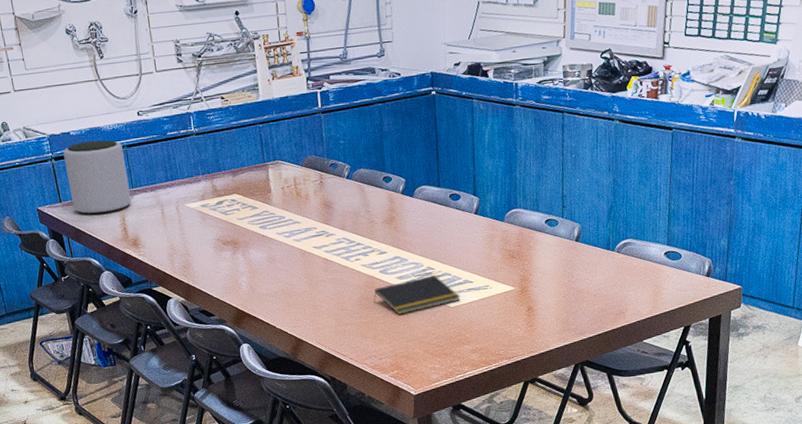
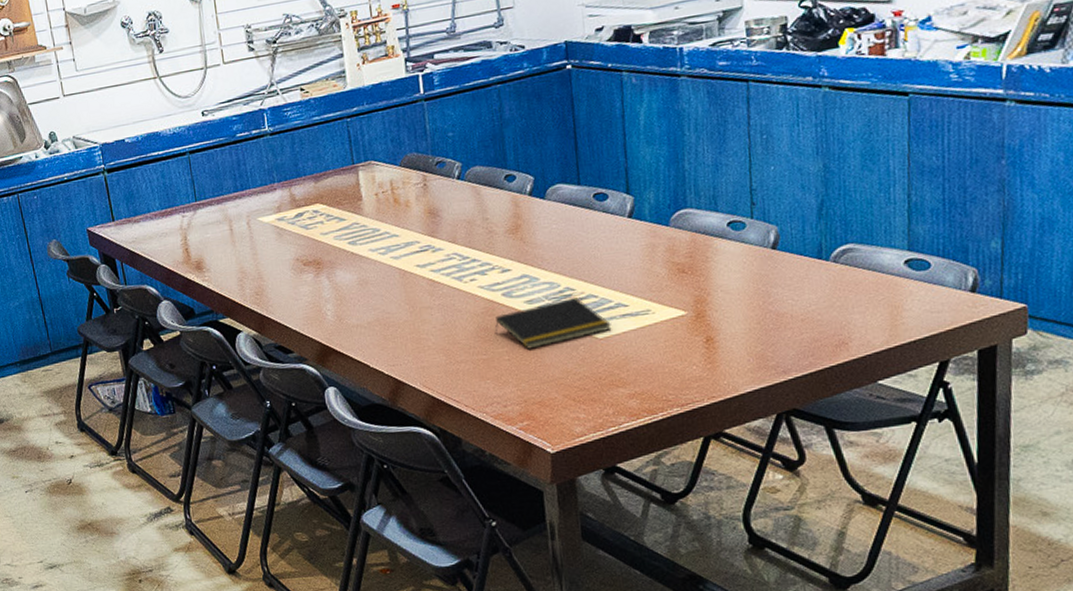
plant pot: present [63,139,132,215] -> none [117,146,195,234]

